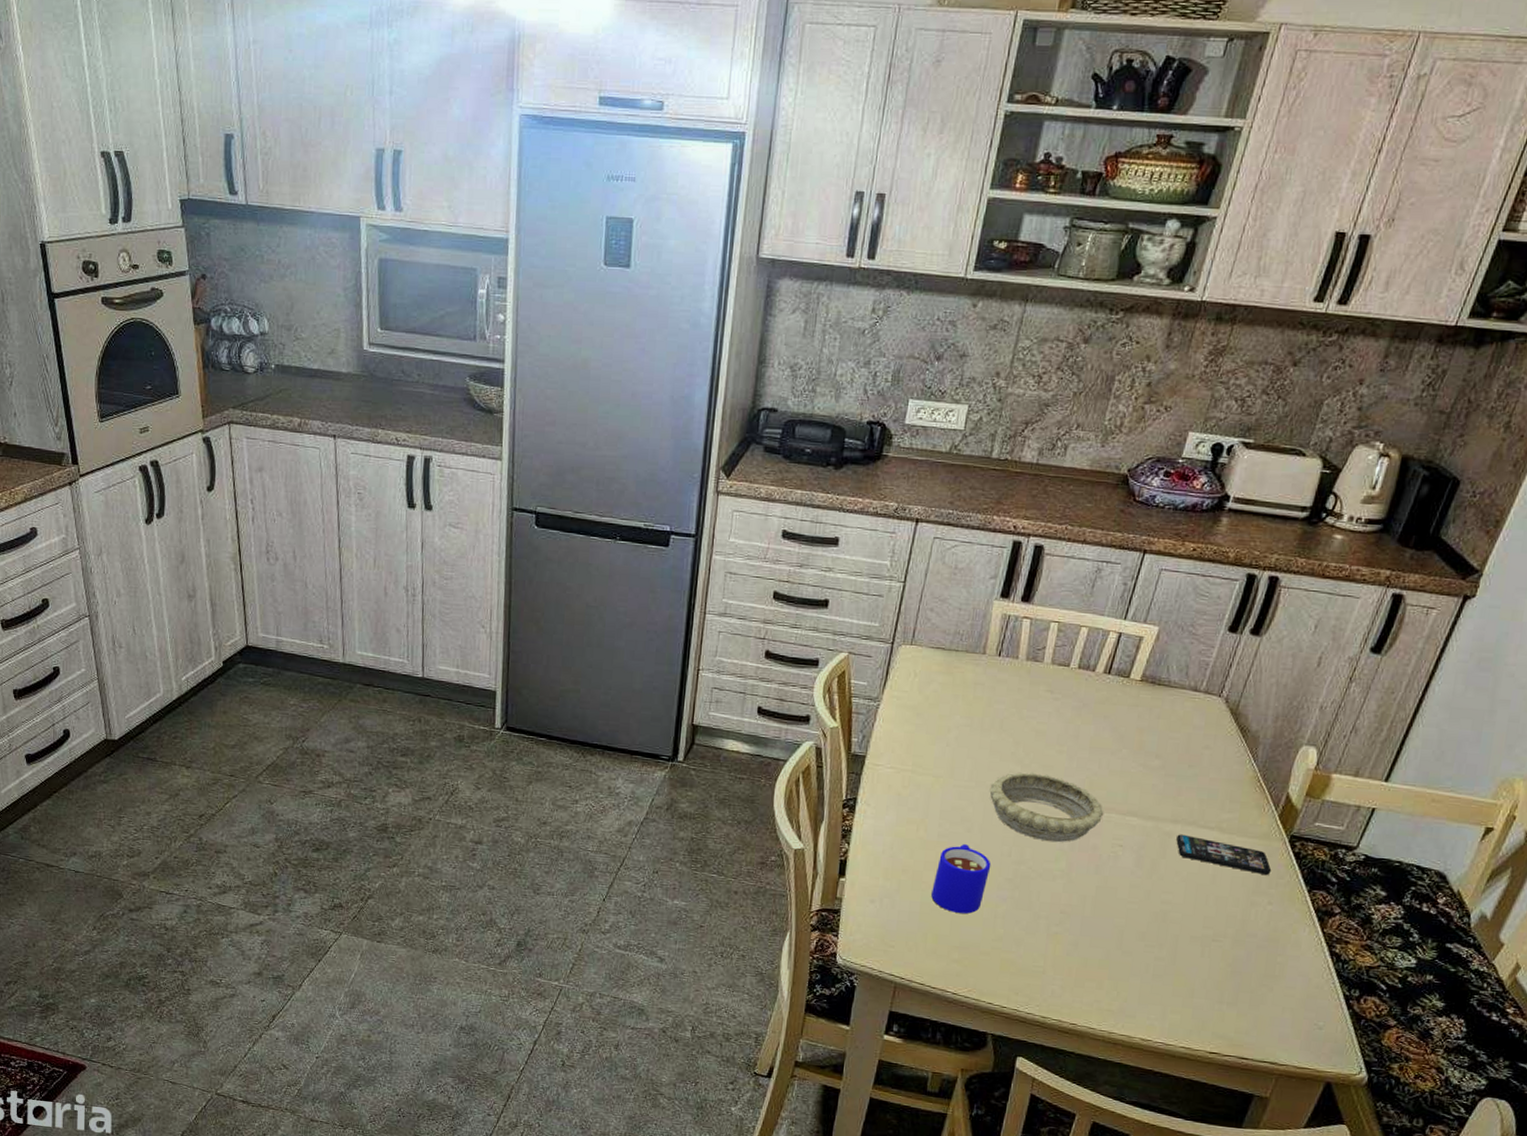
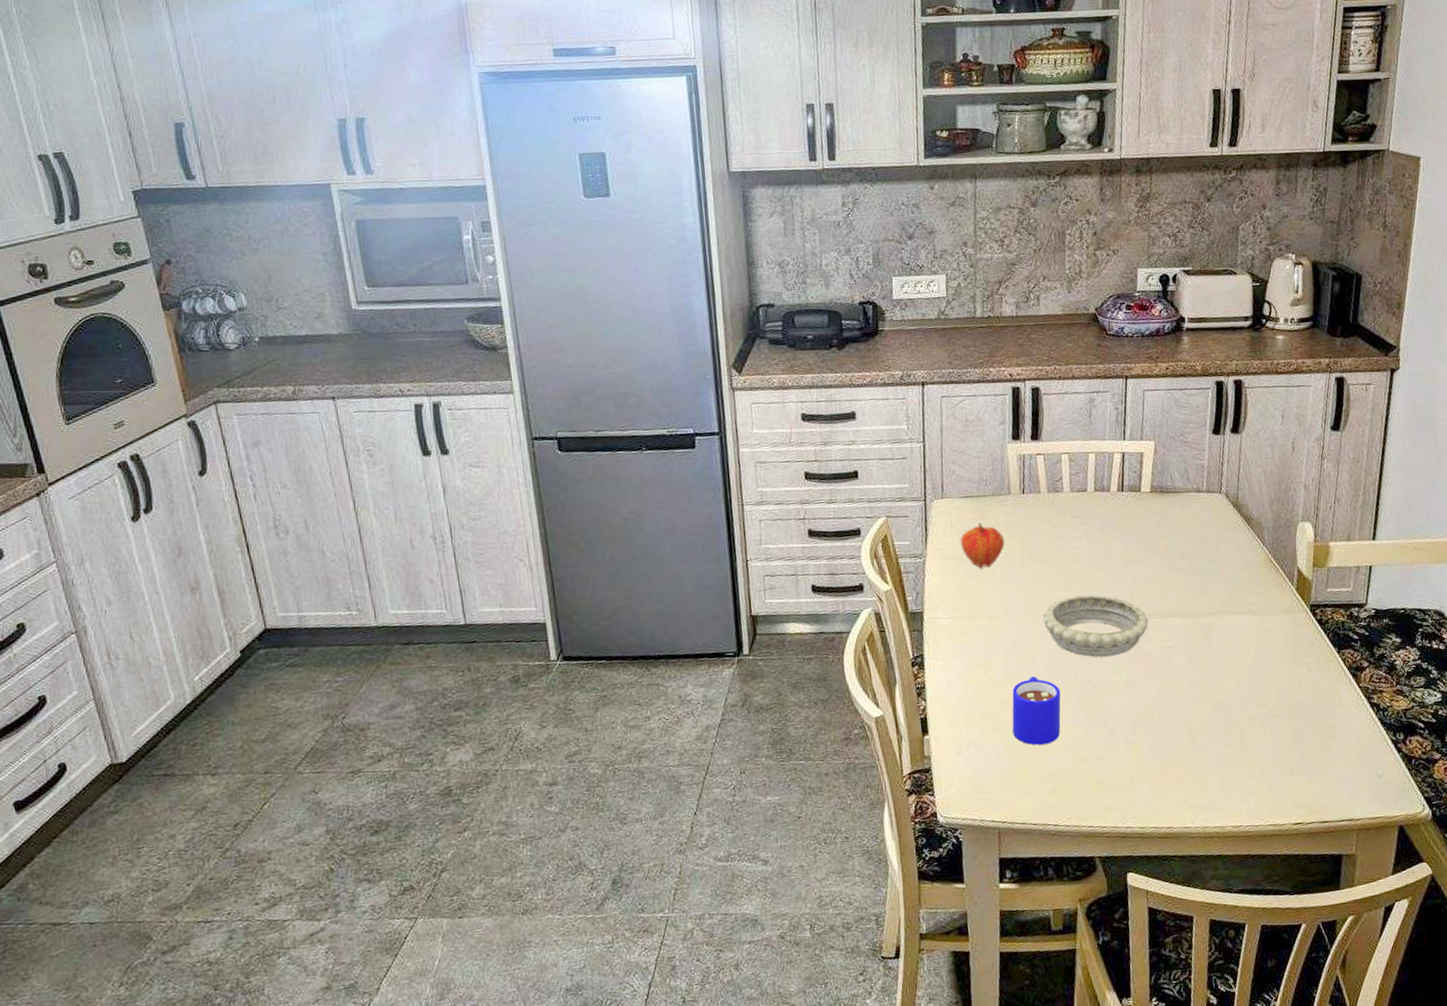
fruit: none [919,677,968,725] -> present [960,522,1005,569]
smartphone: present [1176,834,1272,876] -> none [1216,623,1303,646]

